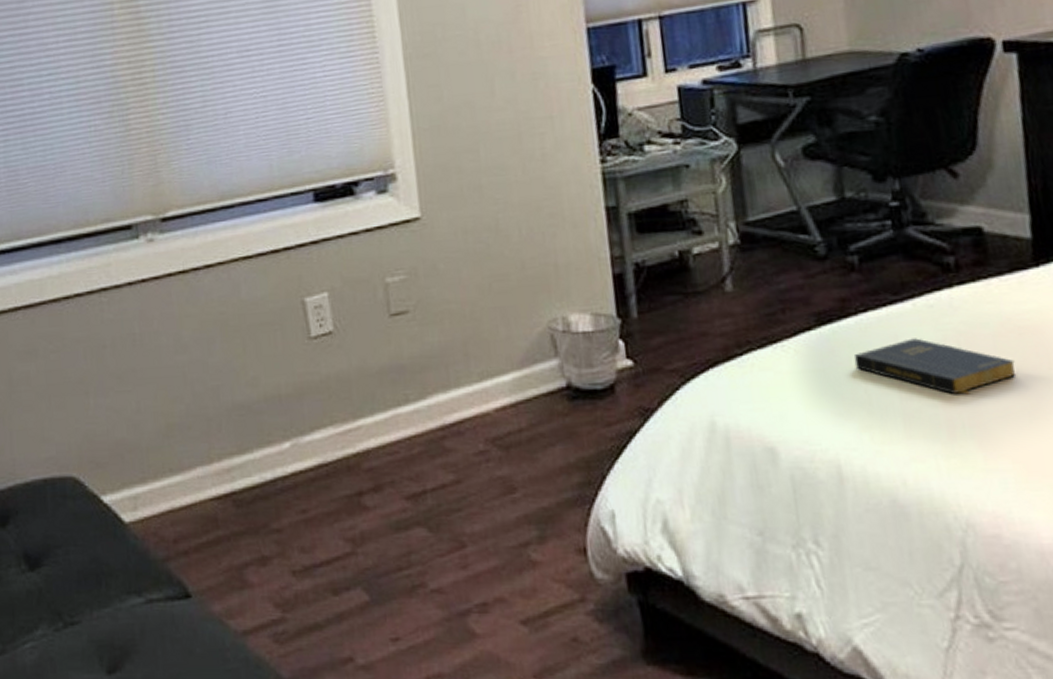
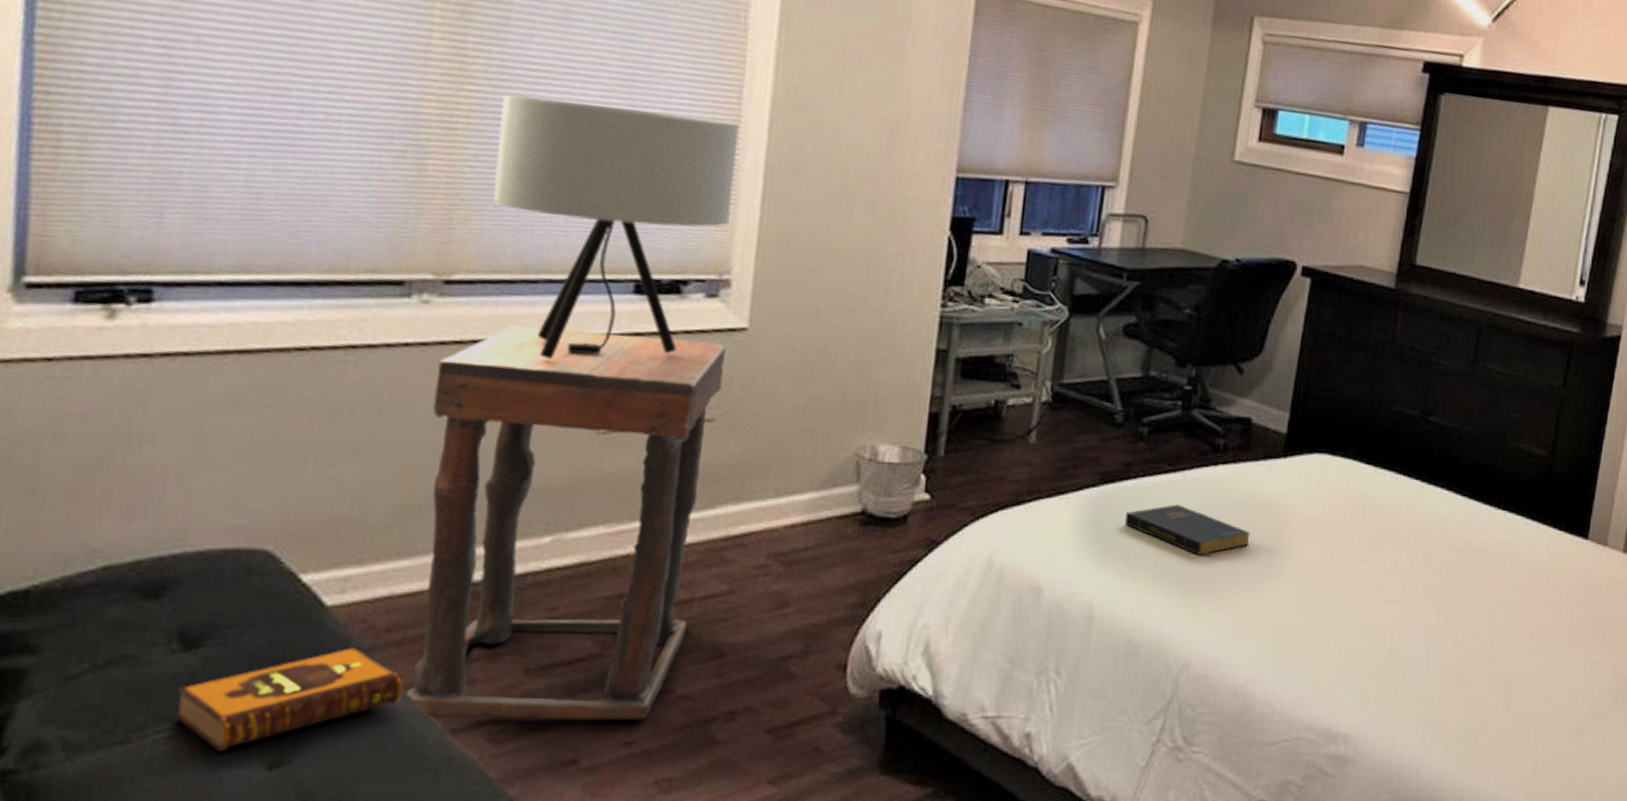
hardback book: none [31,559,199,658] -> present [173,647,405,751]
side table: none [170,236,426,621] -> present [404,325,726,720]
table lamp: none [175,24,383,275] -> present [493,95,739,359]

